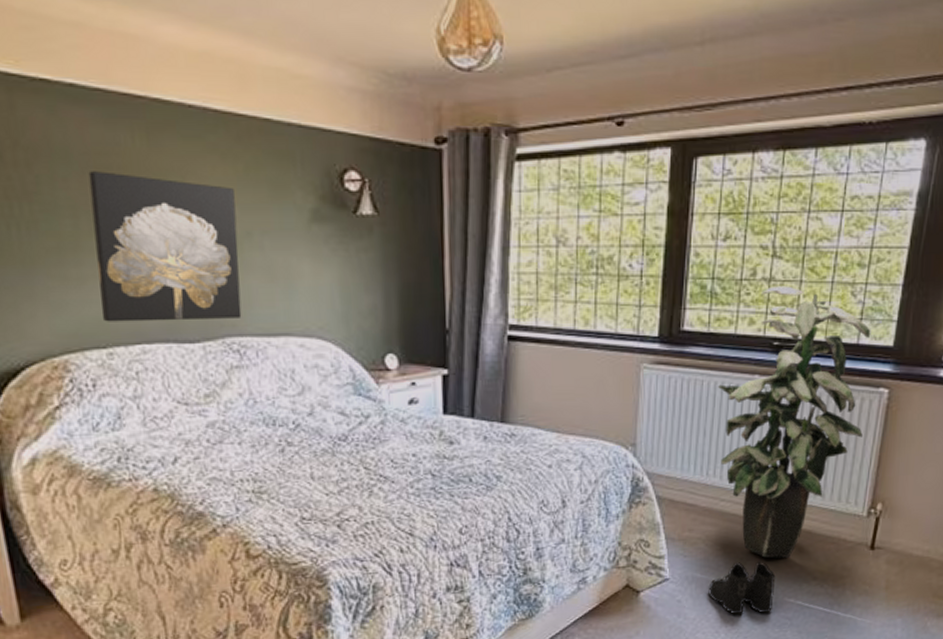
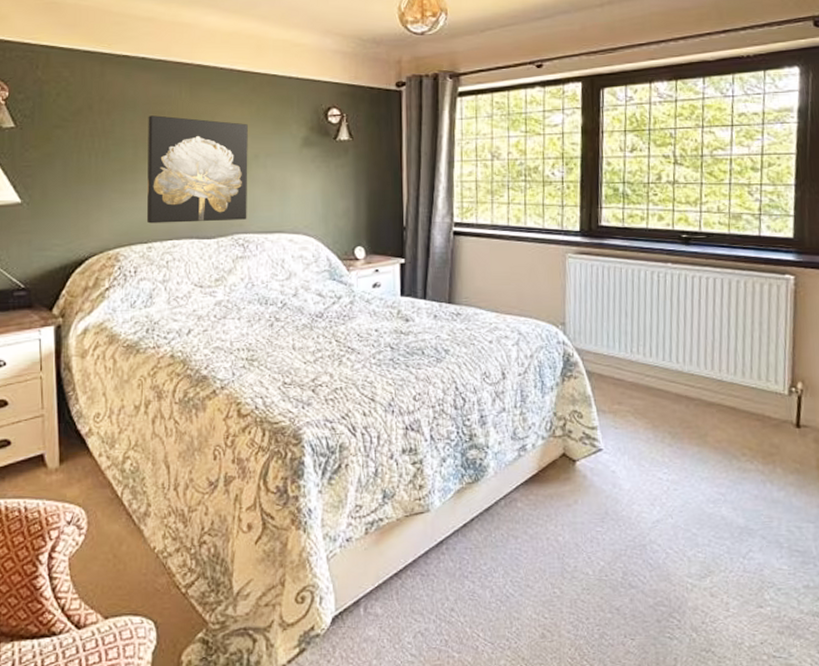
boots: present [708,561,776,615] -> none [640,435,706,488]
indoor plant: present [717,286,871,559] -> none [634,187,774,433]

